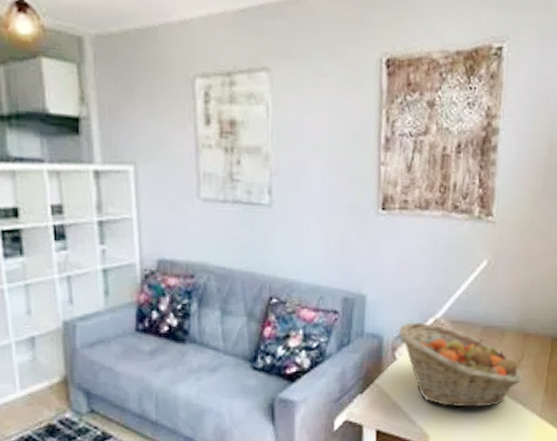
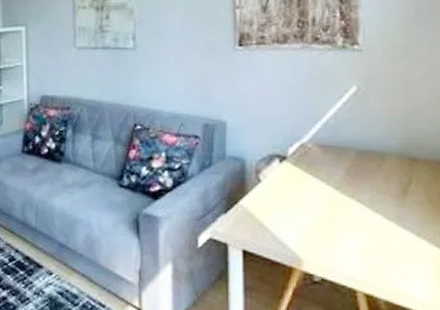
fruit basket: present [398,322,523,408] -> none [262,146,413,234]

